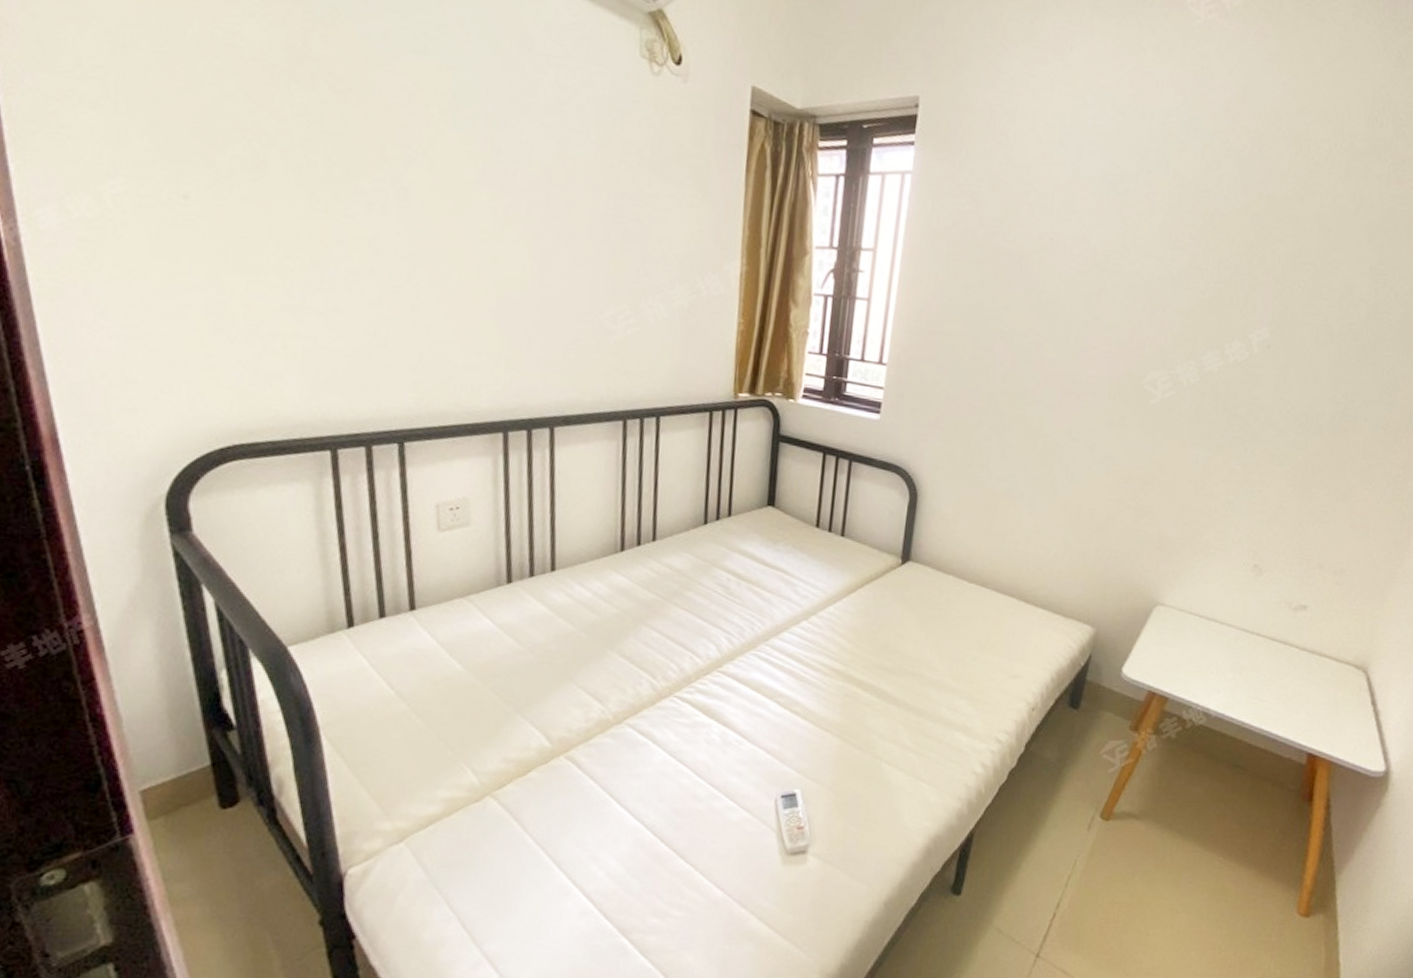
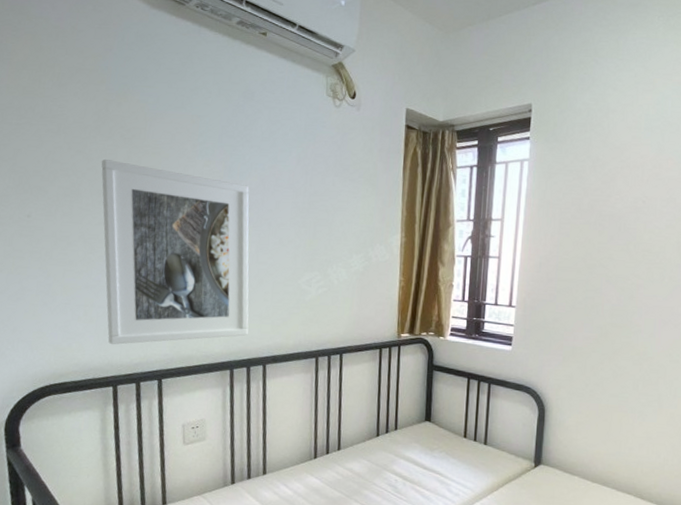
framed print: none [299,120,530,393] -> present [101,159,249,345]

